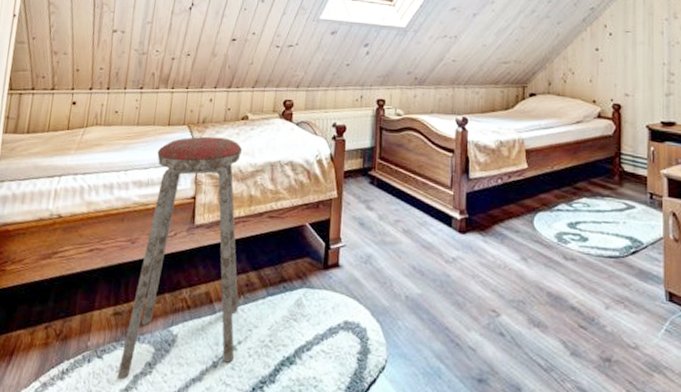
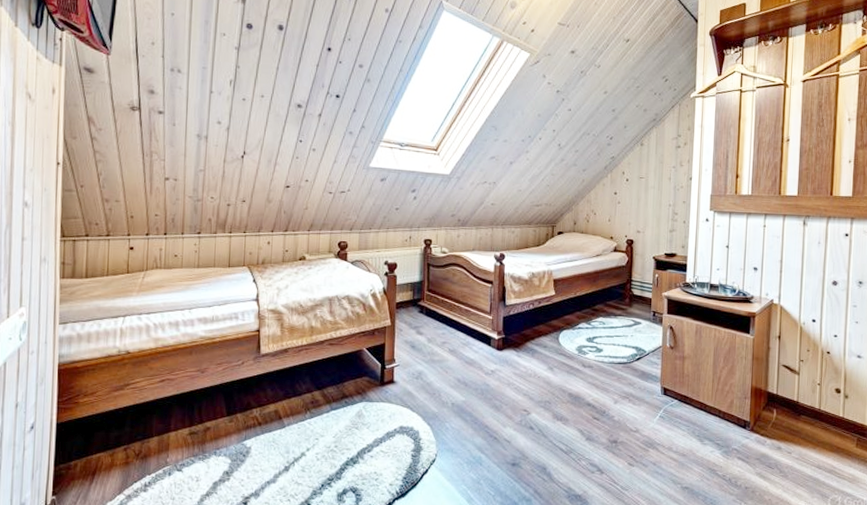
music stool: present [117,136,243,380] -> none [197,276,305,487]

